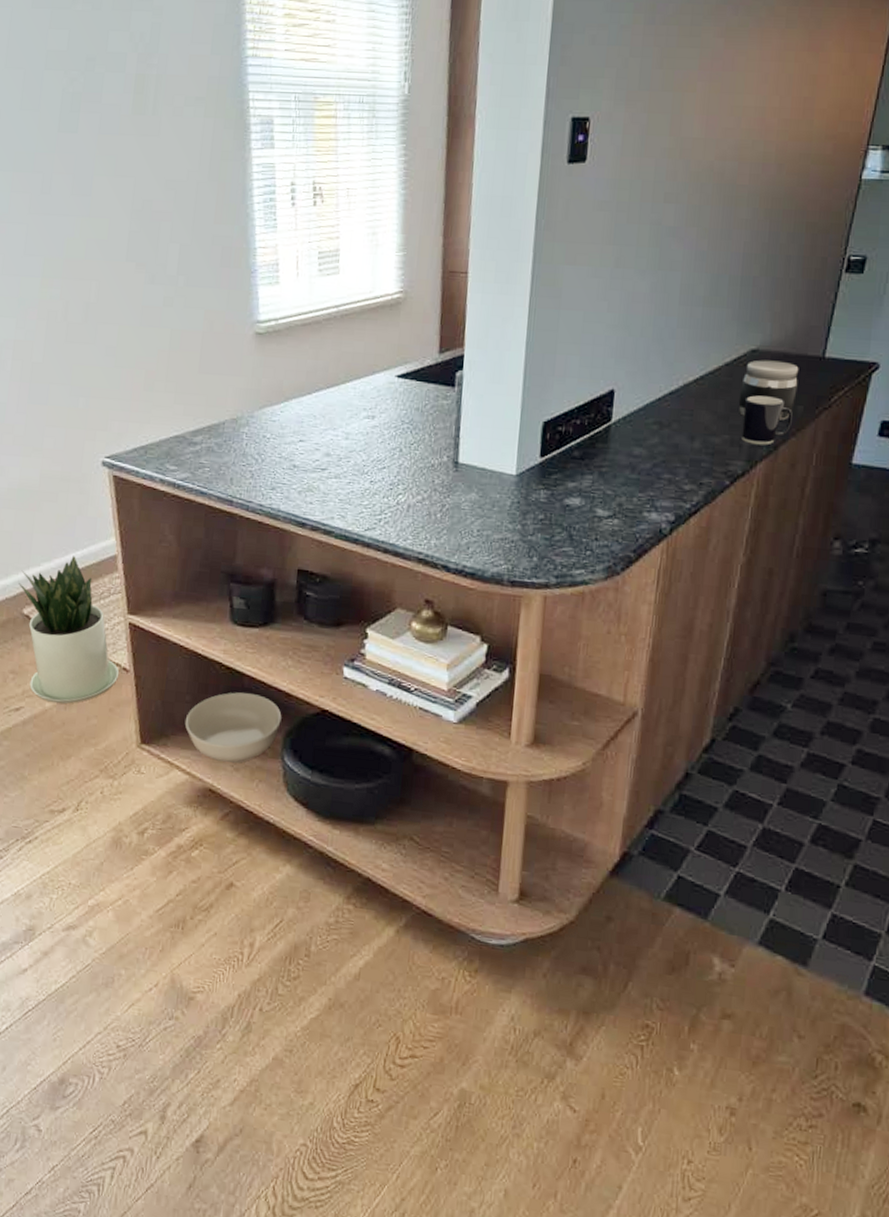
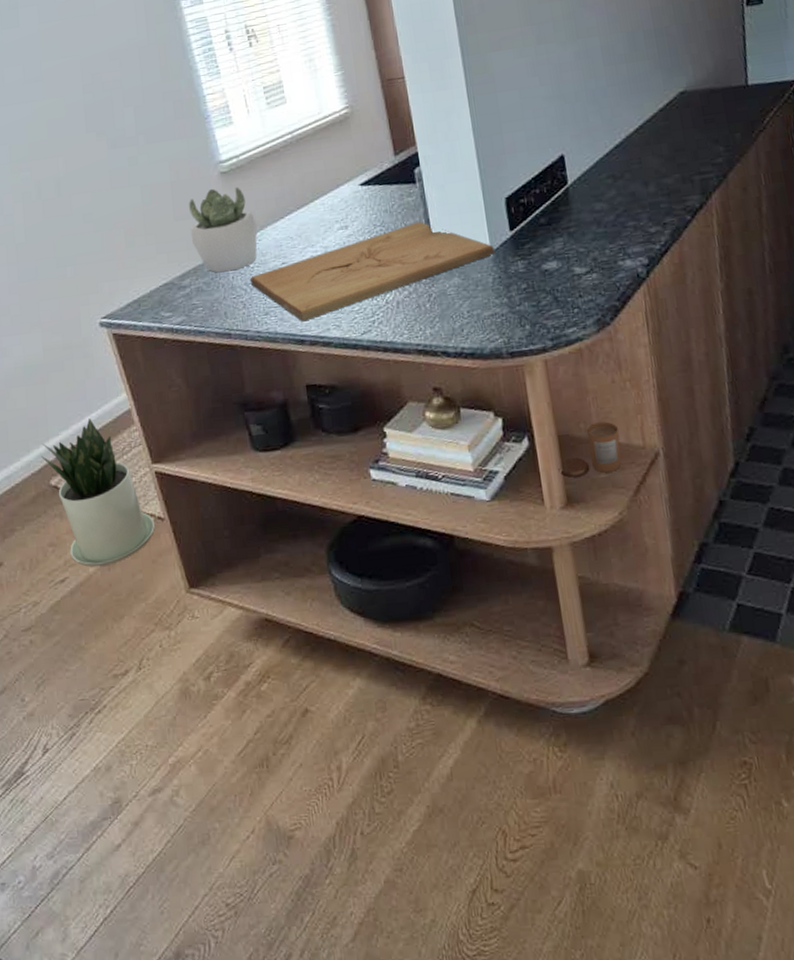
bowl: present [184,692,282,763] -> none [228,515,321,589]
succulent plant: none [212,347,282,438] -> present [189,187,258,273]
cutting board: none [263,427,521,505] -> present [249,221,496,322]
candle: none [532,669,603,721] -> present [558,421,622,478]
jar: present [738,360,799,421] -> none [678,96,732,154]
mug: present [741,395,792,446] -> none [685,130,734,178]

